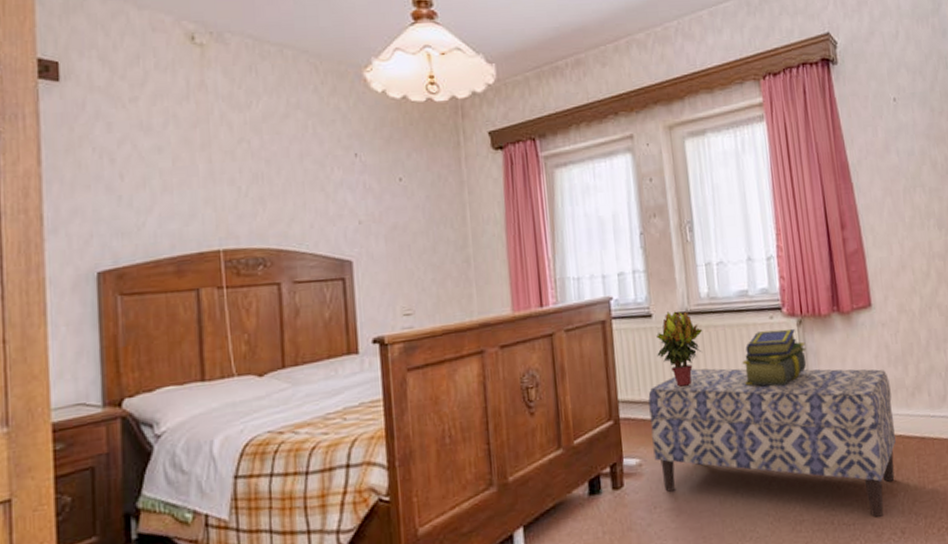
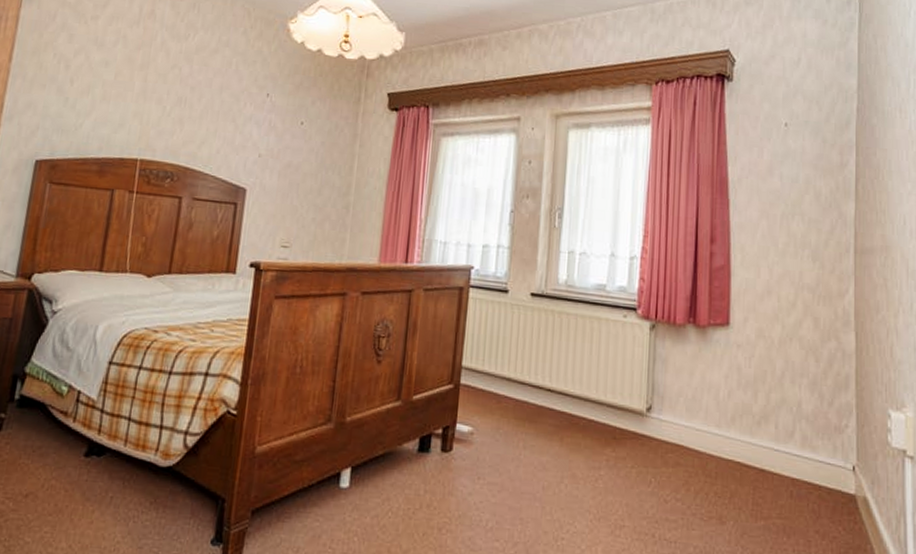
bench: present [648,368,896,517] -> none [486,351,736,541]
potted plant: present [656,310,703,387] -> none [507,291,555,366]
stack of books: present [742,328,807,386] -> none [588,328,656,386]

